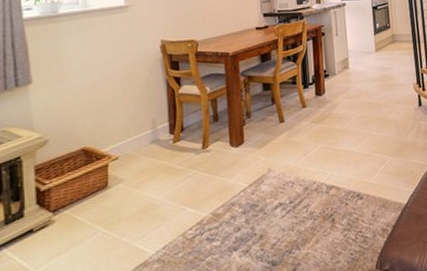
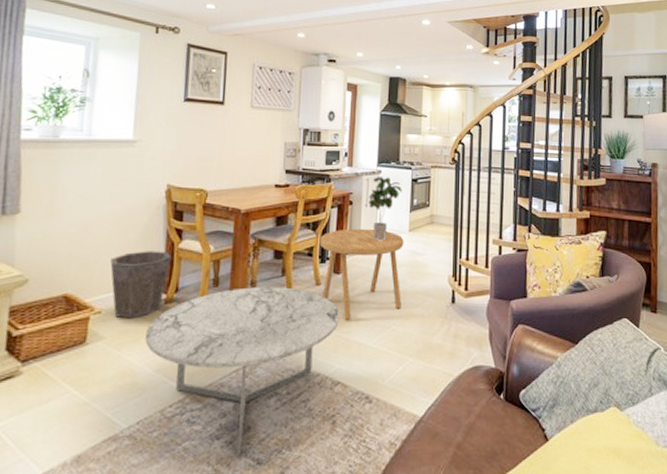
waste bin: none [120,98,174,161] -> present [110,251,172,319]
coffee table: none [160,113,327,264] -> present [145,287,340,459]
side table: none [300,53,377,133] -> present [319,228,404,320]
potted plant: none [338,8,366,63] -> present [369,177,402,241]

